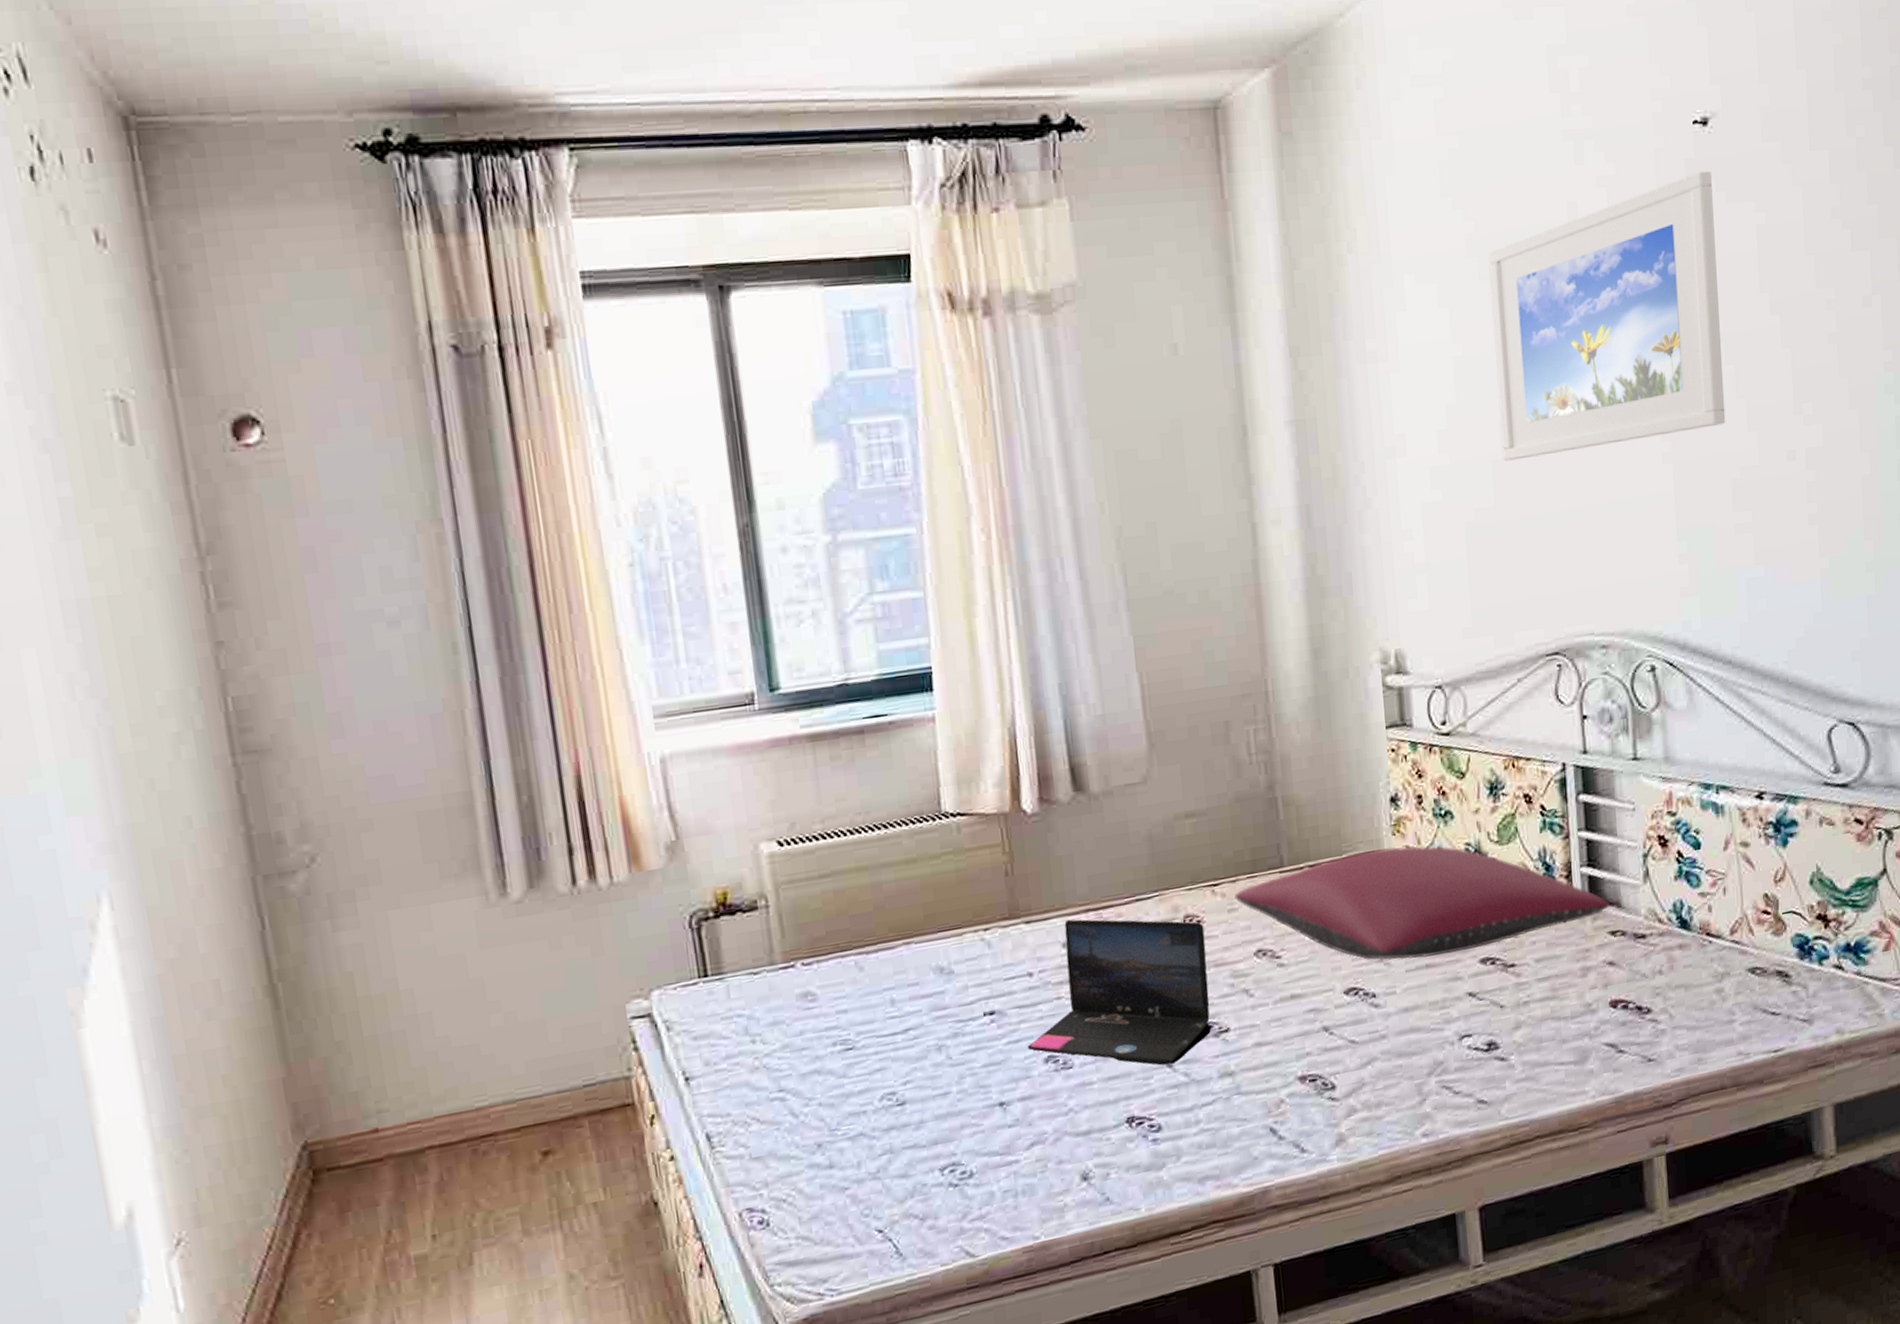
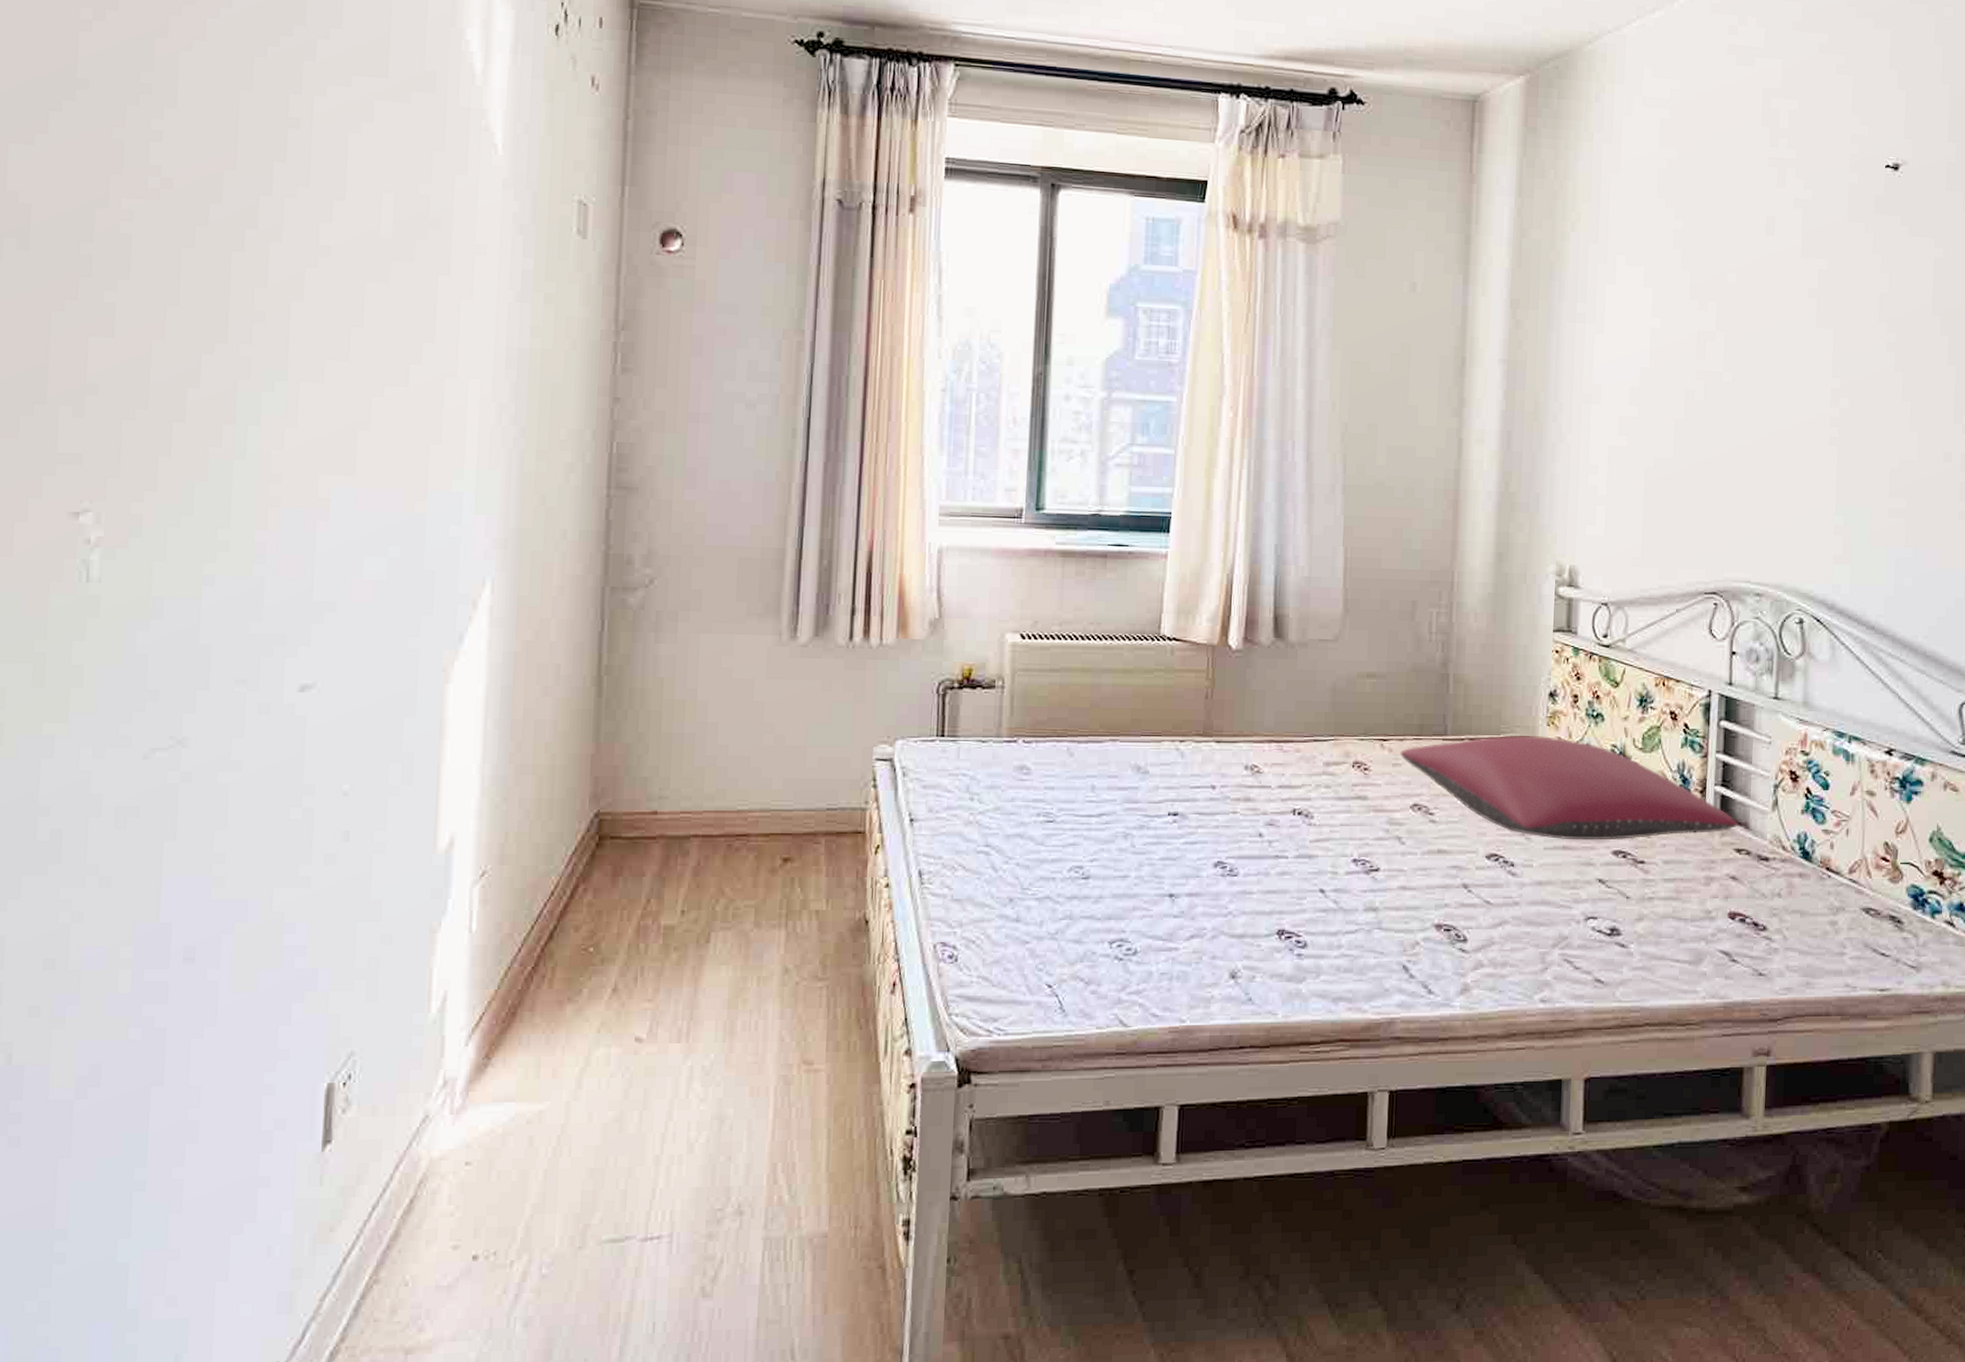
laptop: present [1027,919,1212,1066] -> none [1201,746,1370,890]
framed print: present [1488,170,1726,461] -> none [1685,207,1898,423]

